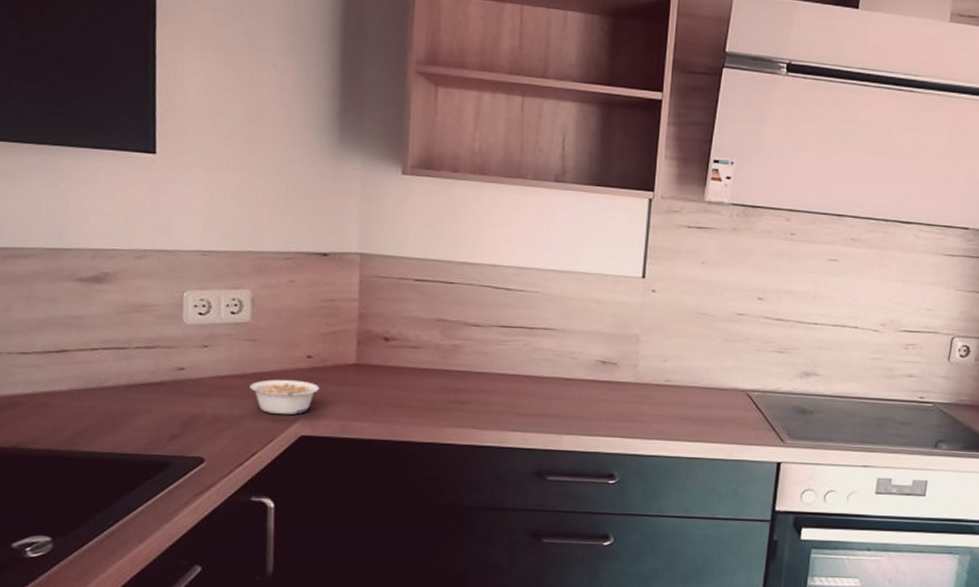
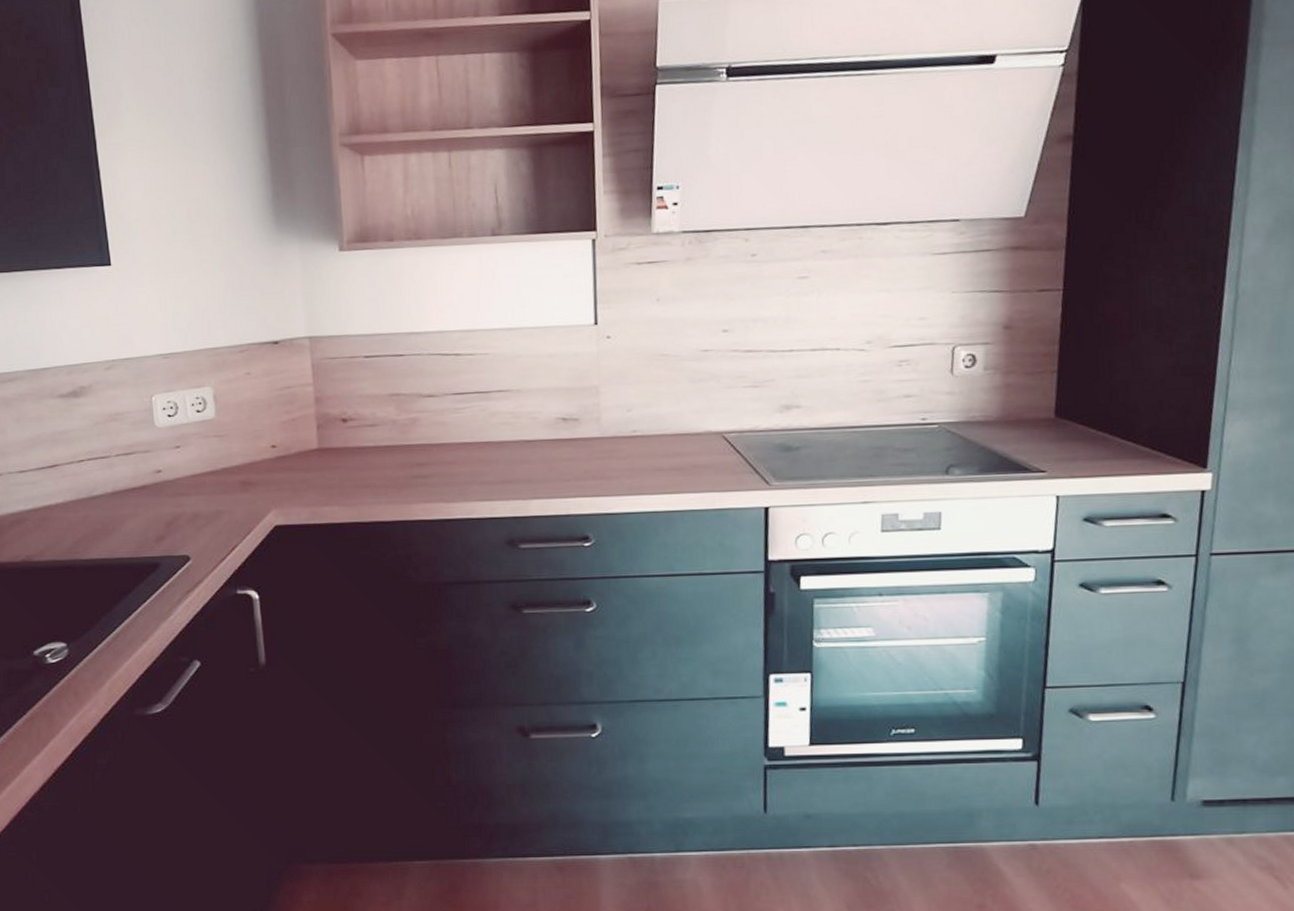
legume: present [250,379,319,415] -> none [222,470,287,507]

